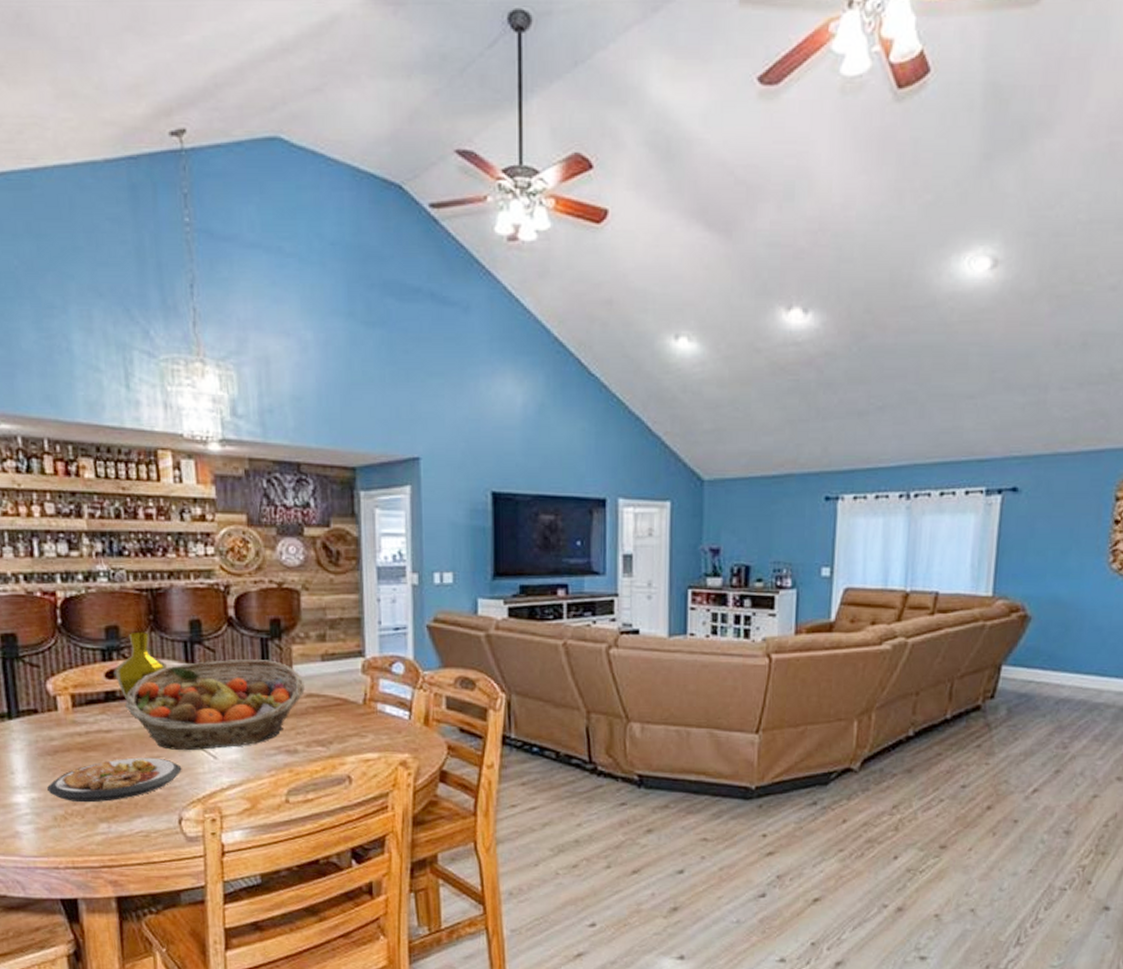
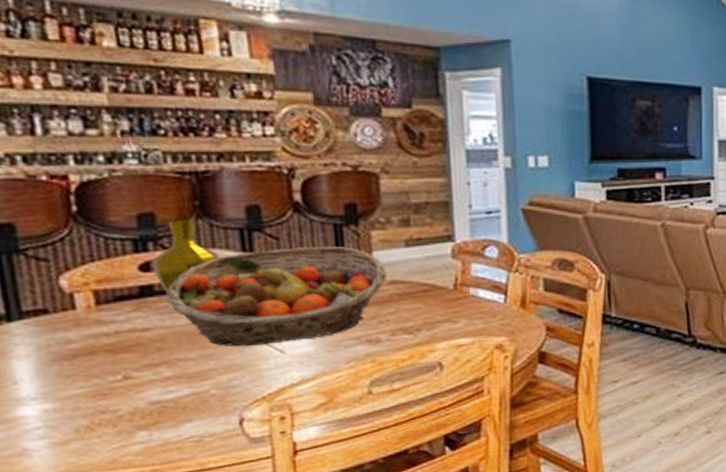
plate: present [47,757,182,803] -> none [65,355,242,411]

